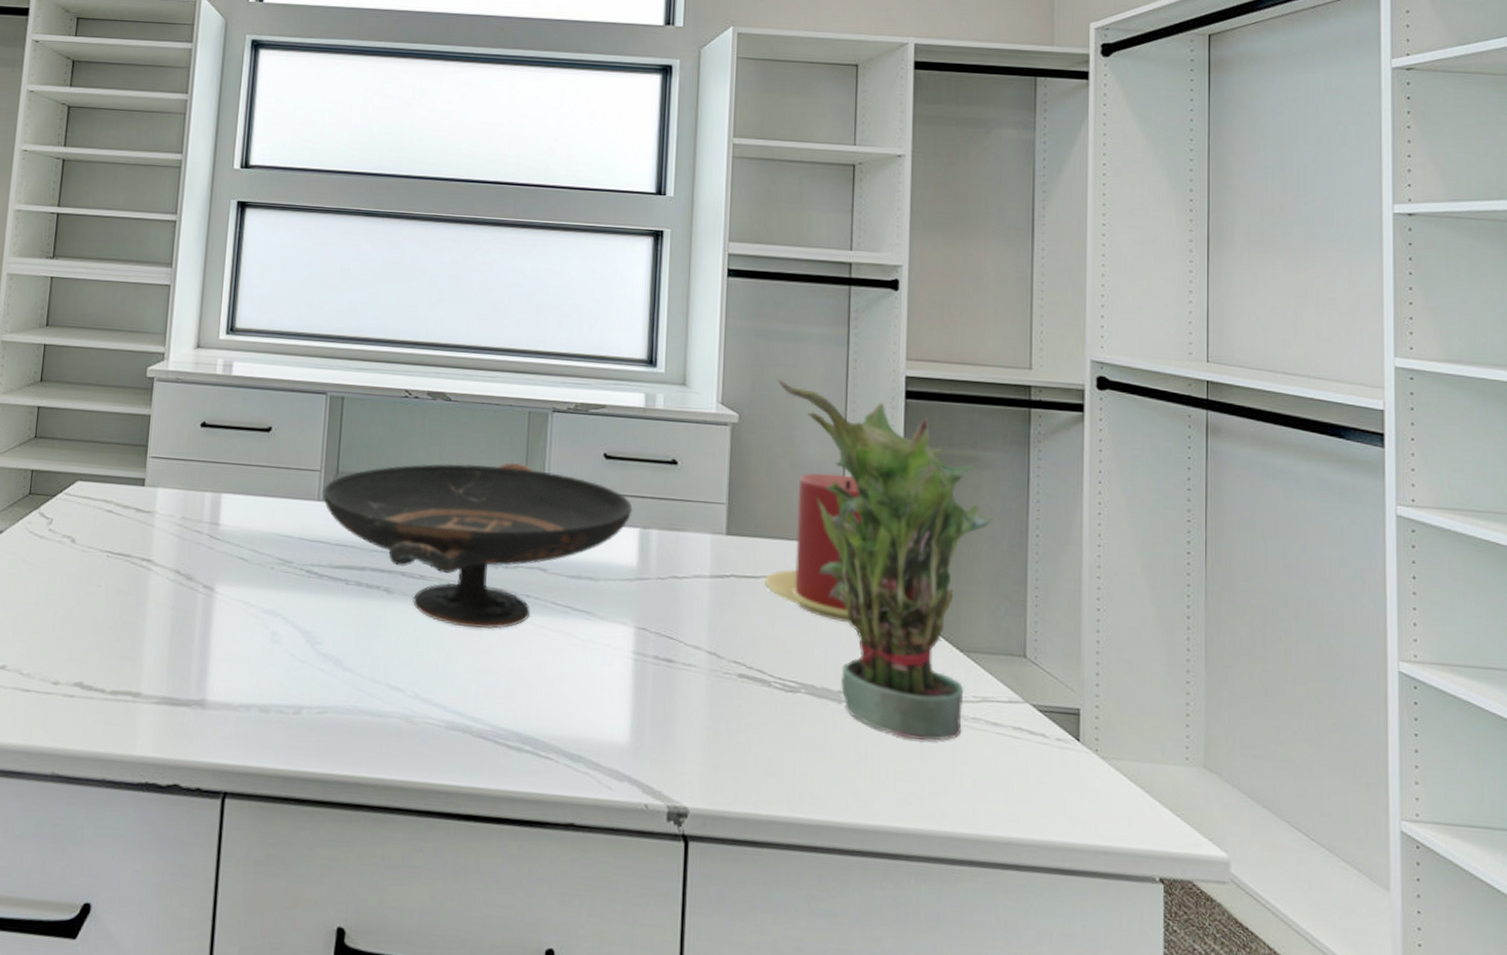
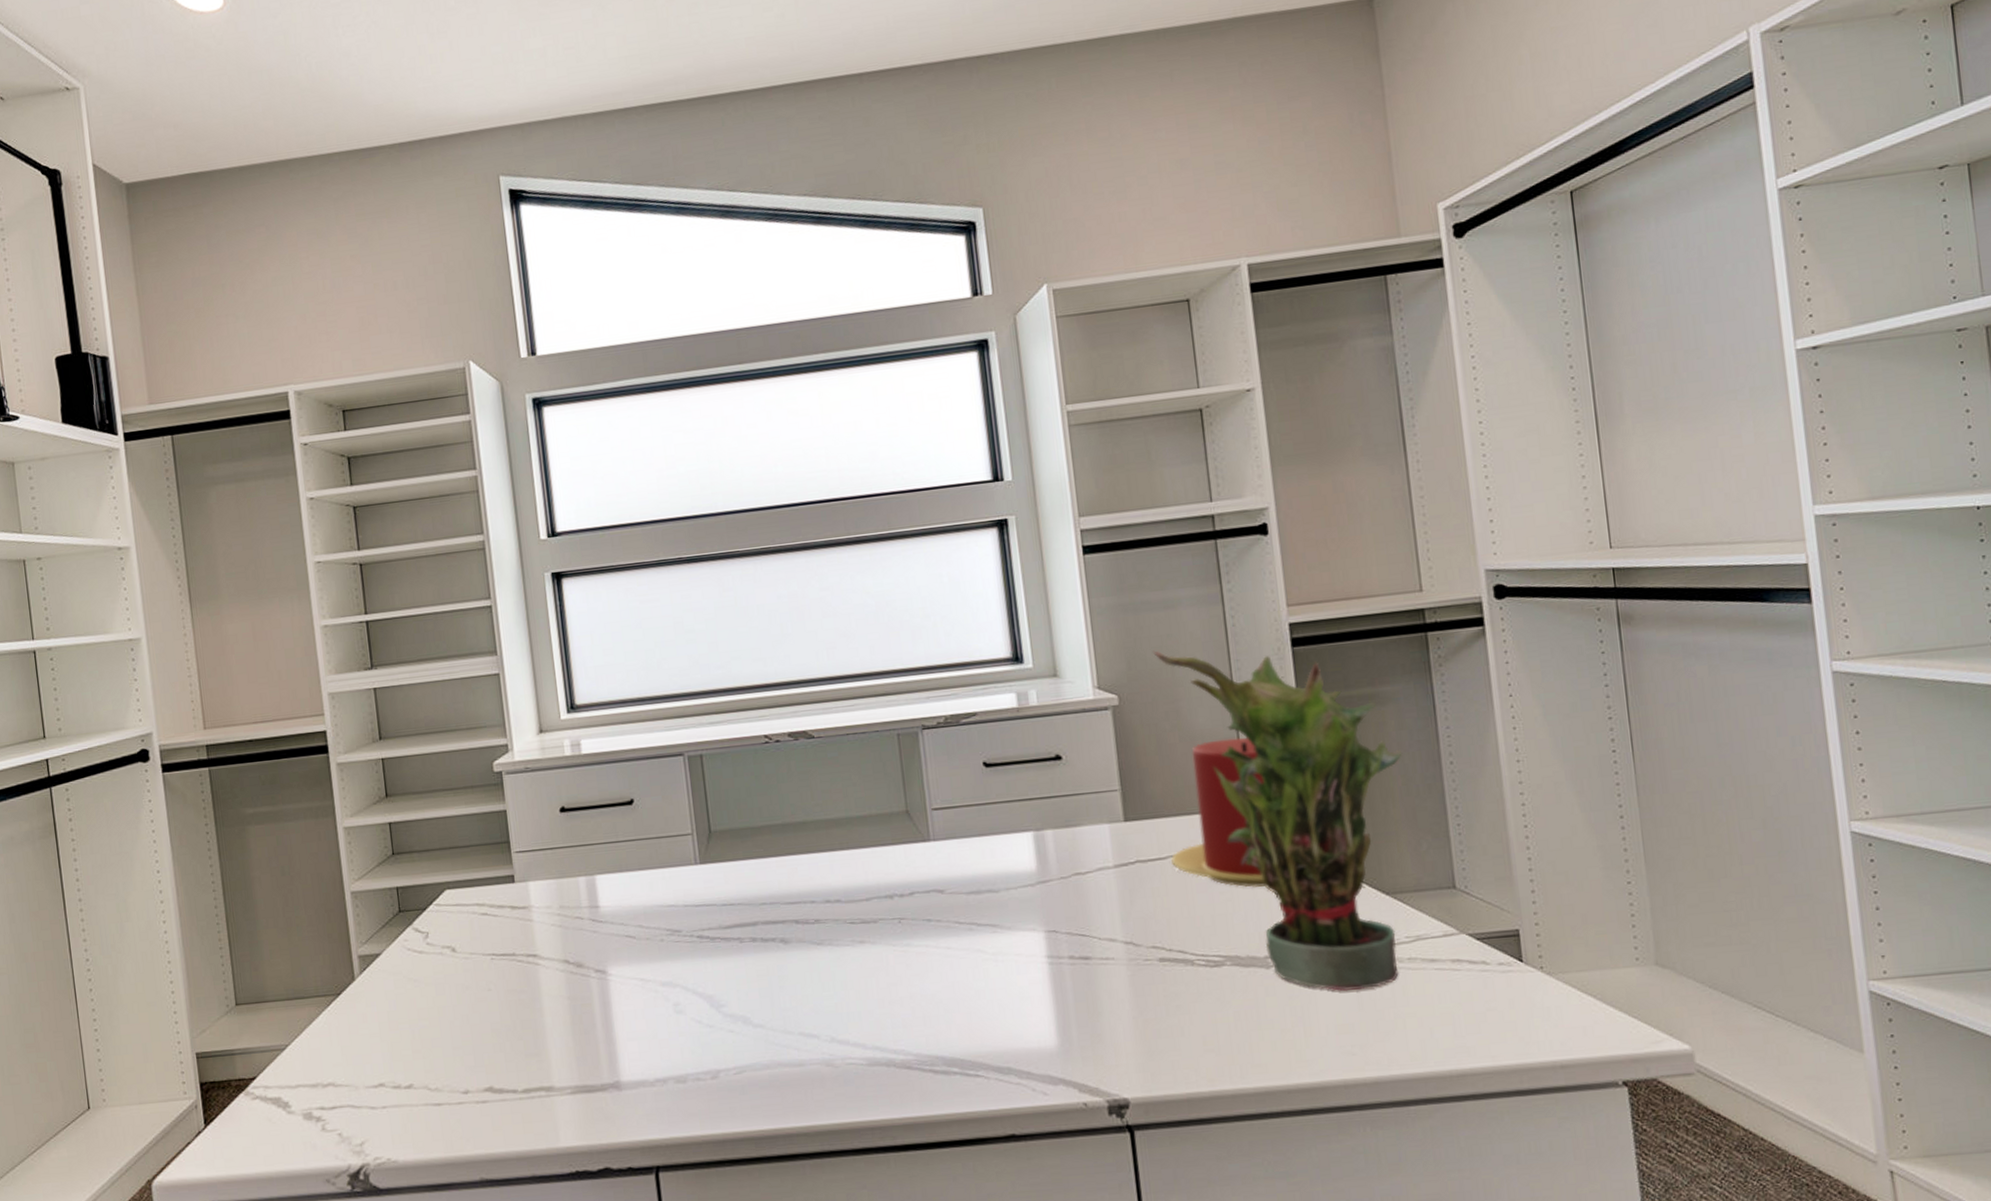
decorative bowl: present [323,462,633,629] -> none [698,788,1023,963]

